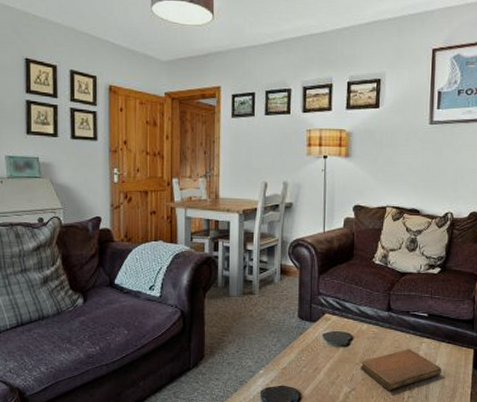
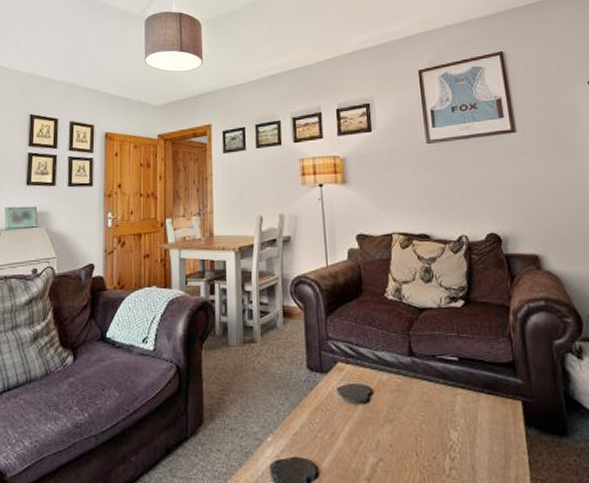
notebook: present [360,349,441,391] -> none [385,403,486,460]

